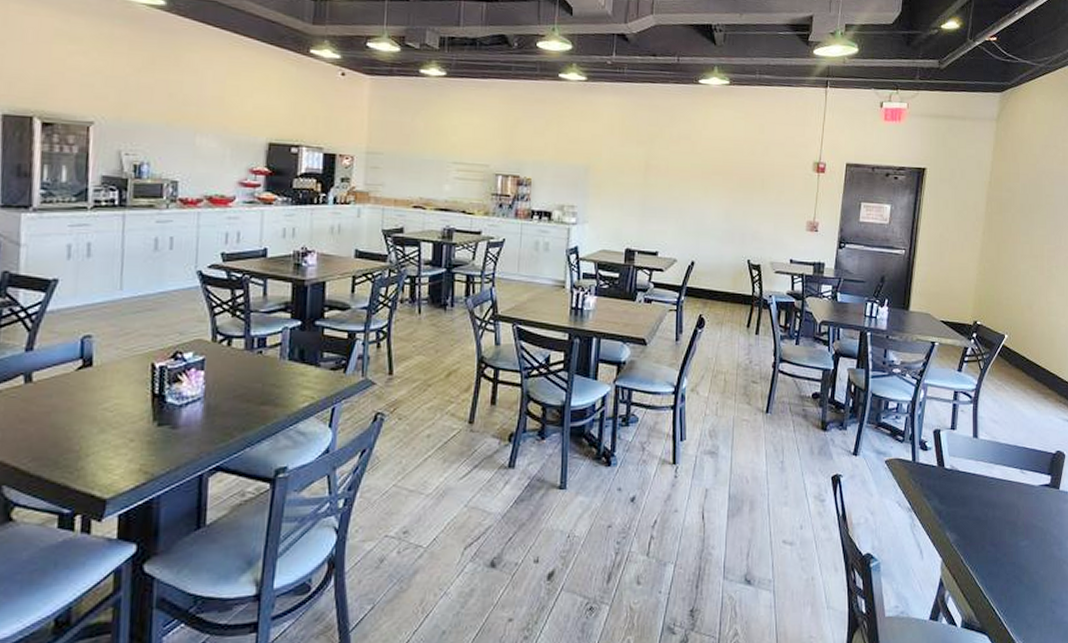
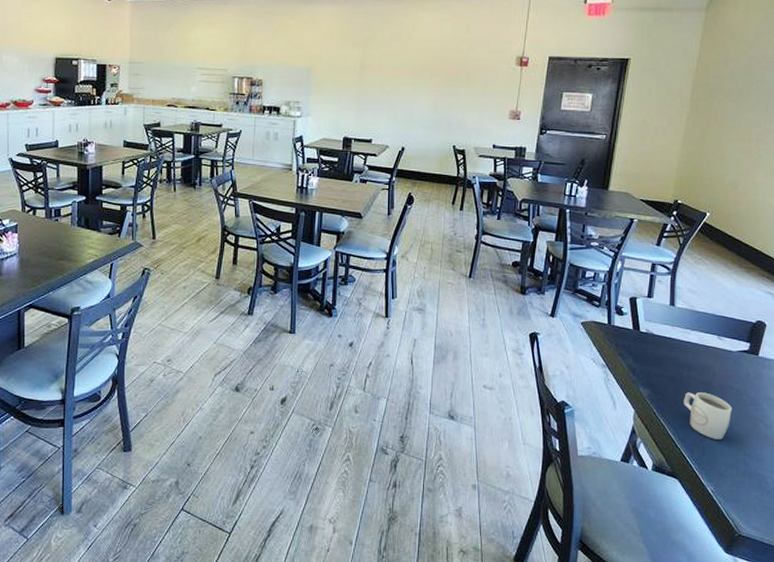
mug: none [990,533,1037,586] -> present [684,392,732,439]

